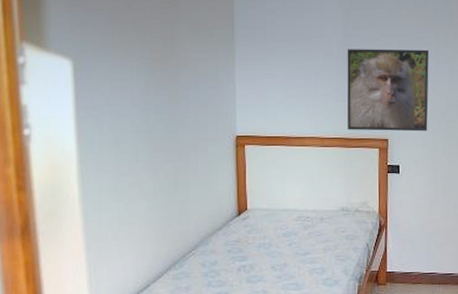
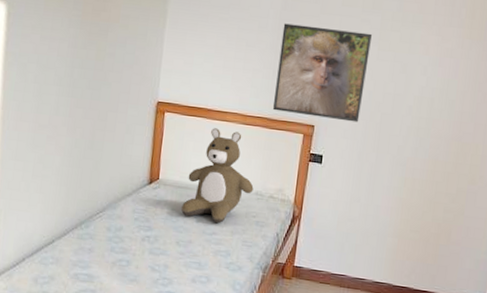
teddy bear: none [273,154,339,244] -> present [181,128,254,224]

